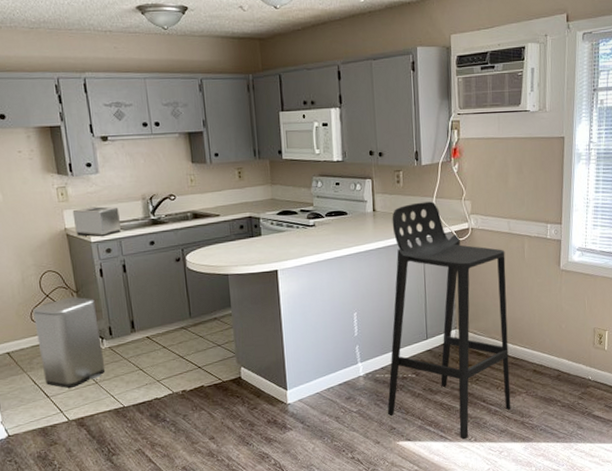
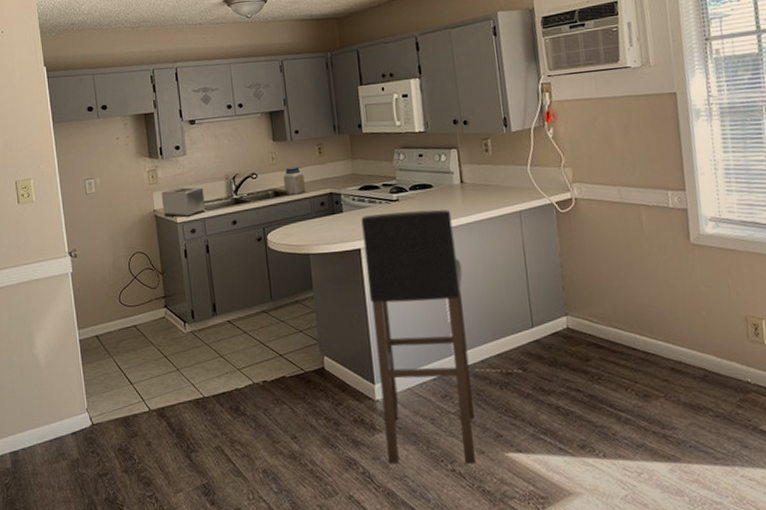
pedal bin: present [33,297,105,388] -> none [121,278,187,375]
jar: none [203,189,225,219] -> present [283,166,305,196]
bar stool: none [279,235,373,456] -> present [361,209,476,464]
bar stool: present [387,201,511,439] -> none [482,170,647,453]

